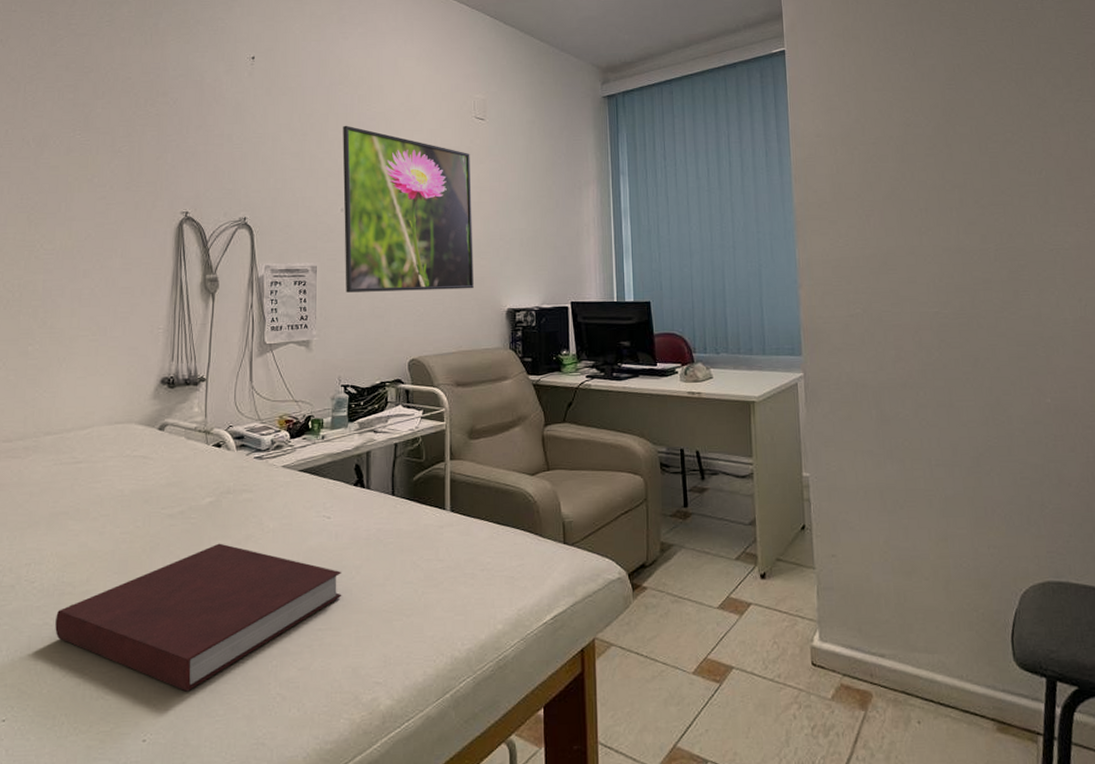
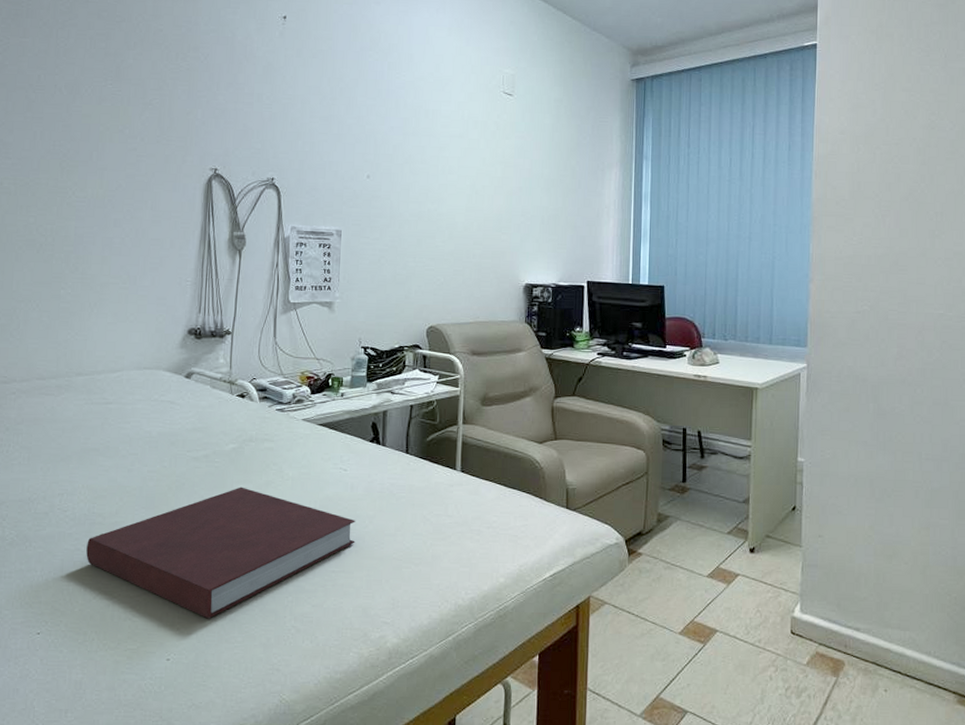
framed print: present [342,125,474,293] -> none [368,92,497,262]

